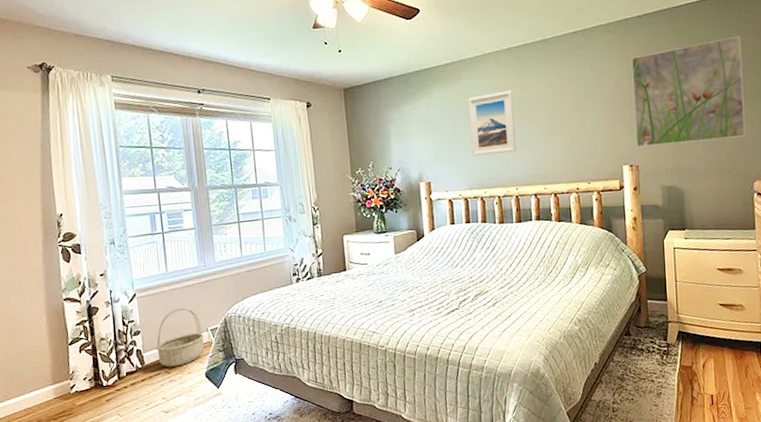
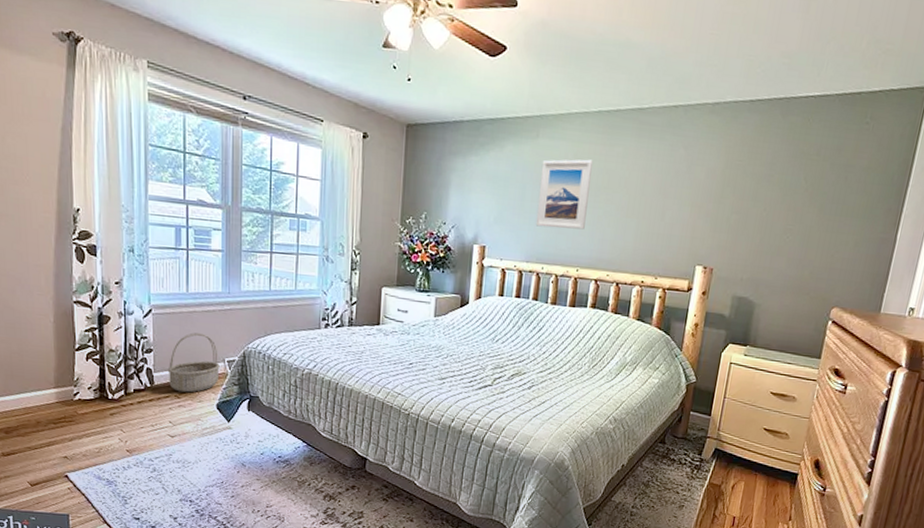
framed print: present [631,36,745,147] -> none [715,143,859,258]

